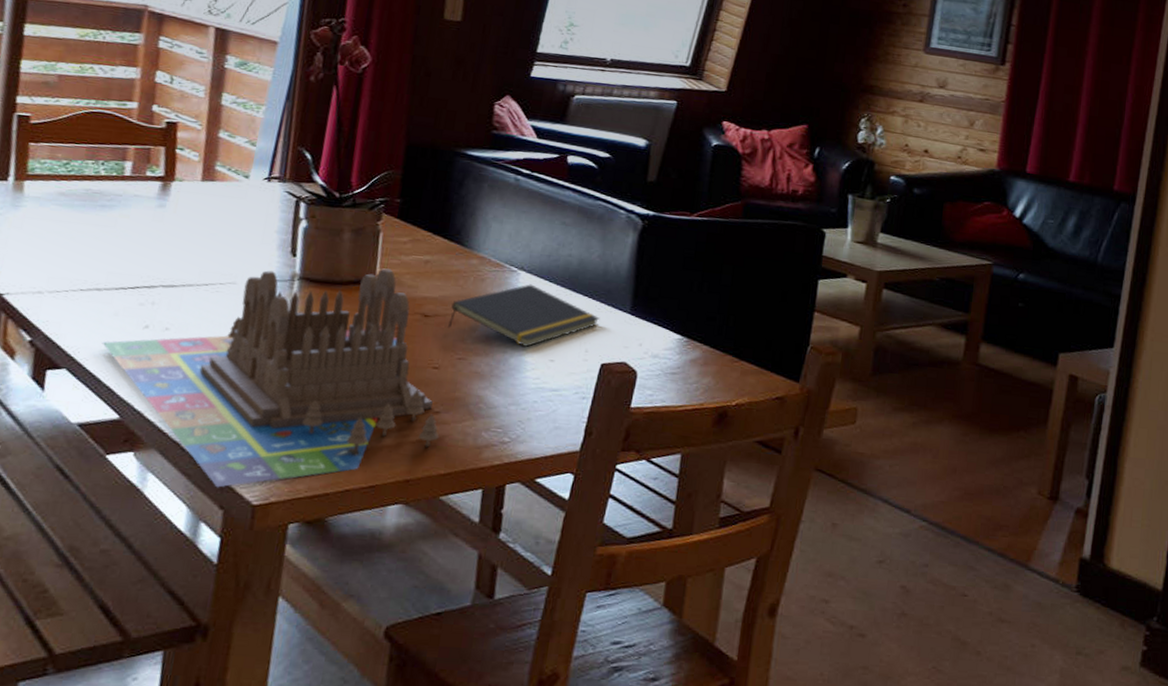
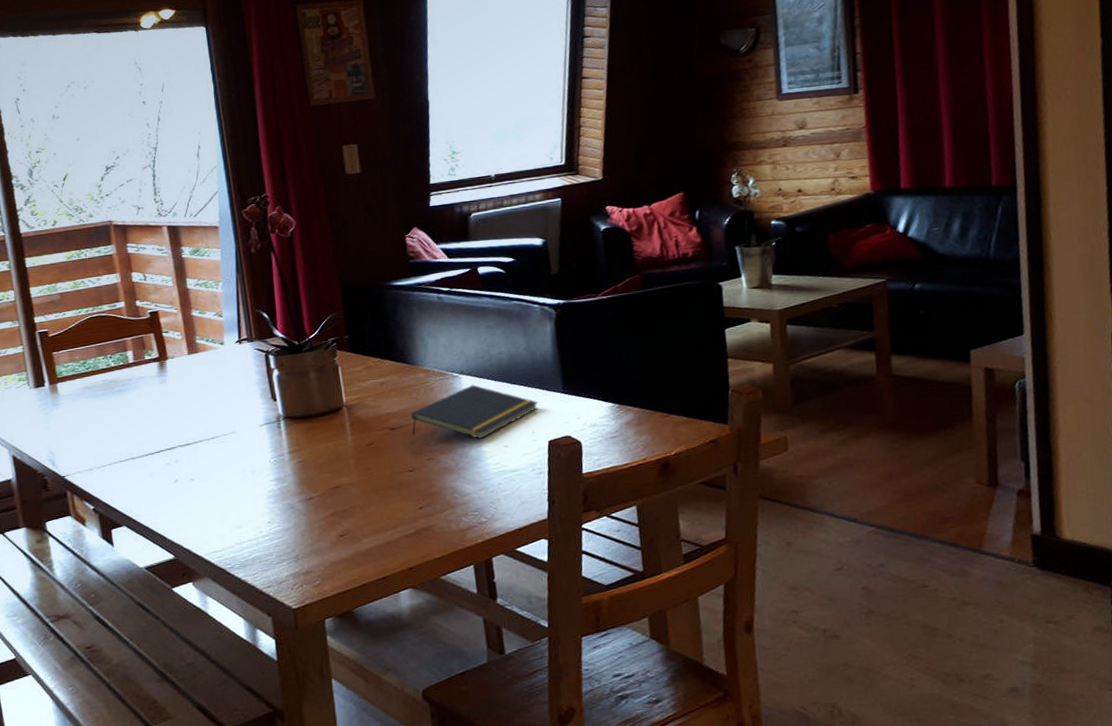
board game: present [102,268,440,488] -> none [146,395,428,600]

